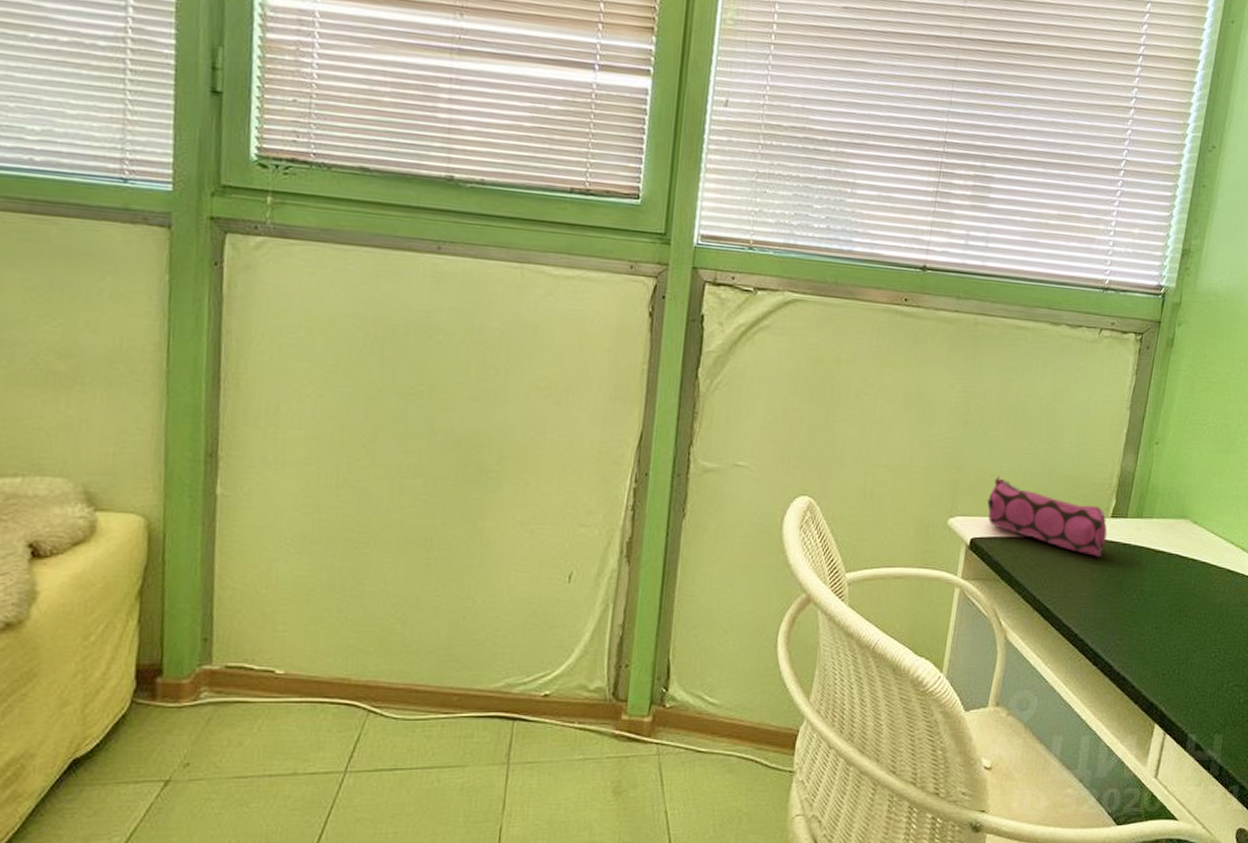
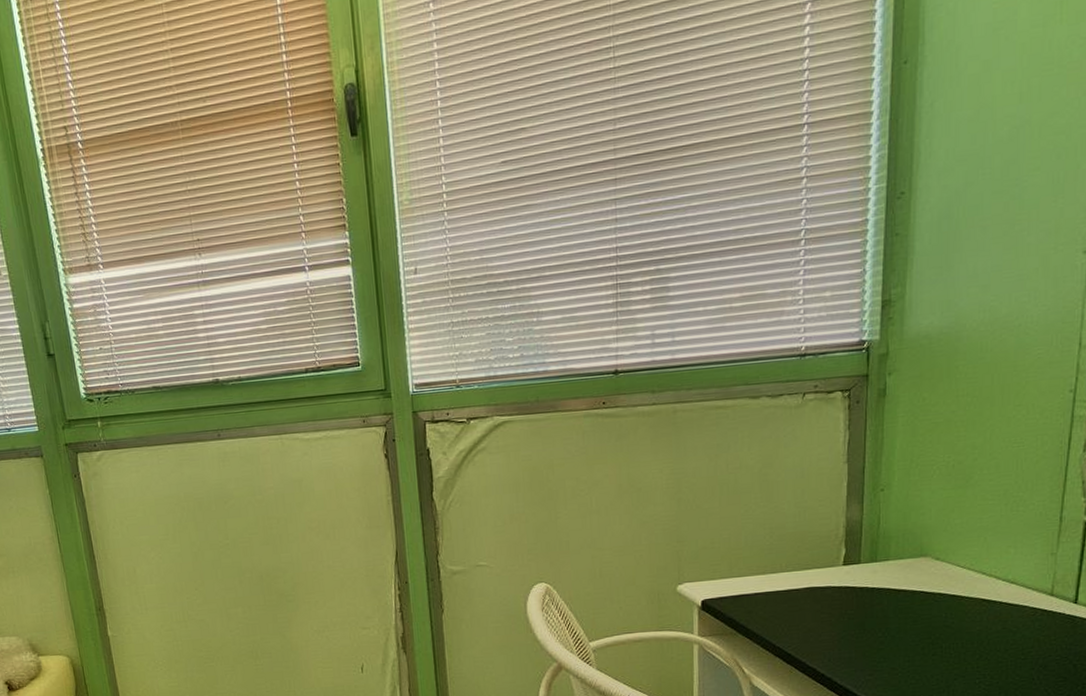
pencil case: present [987,475,1108,558] -> none [713,541,841,603]

